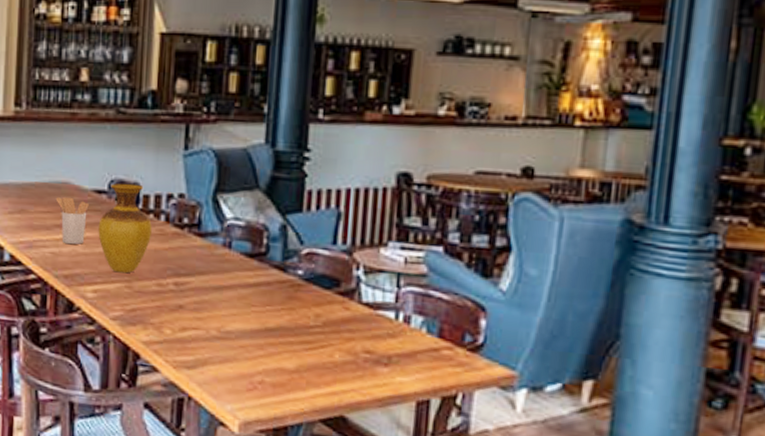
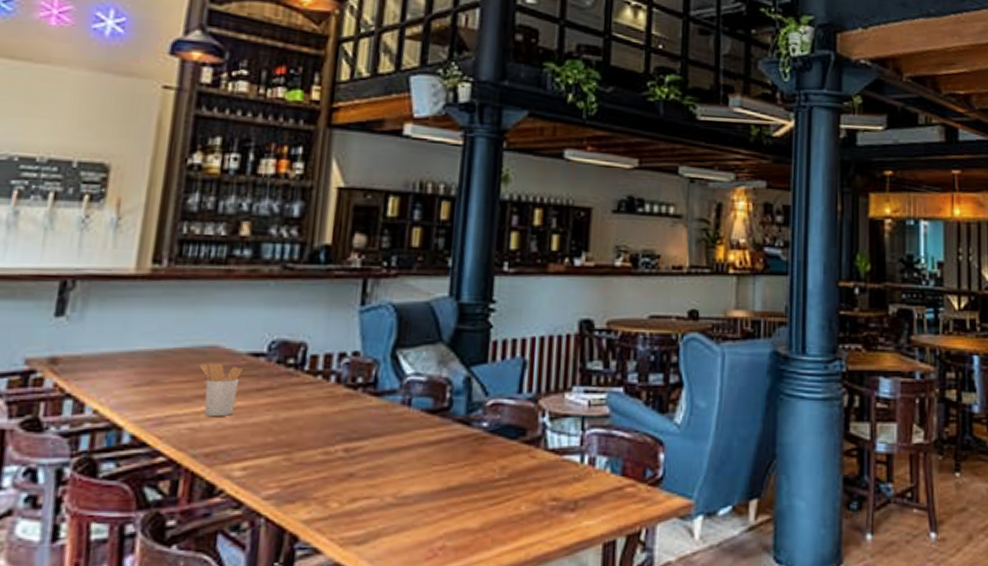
vase: present [98,183,152,274] -> none [252,343,319,444]

